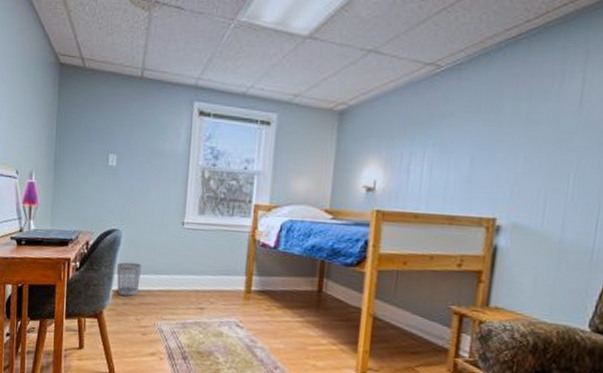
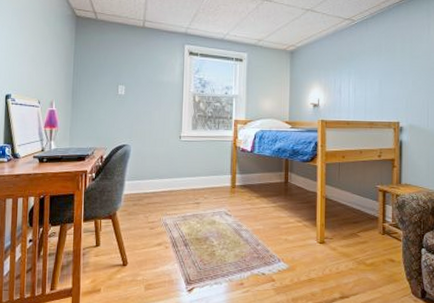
wastebasket: present [116,262,142,296] -> none [127,170,149,198]

